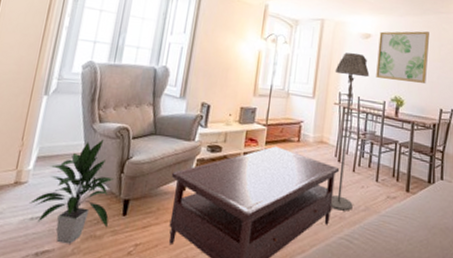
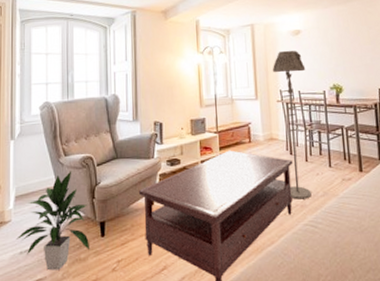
wall art: present [376,31,429,83] -> none [308,18,361,70]

